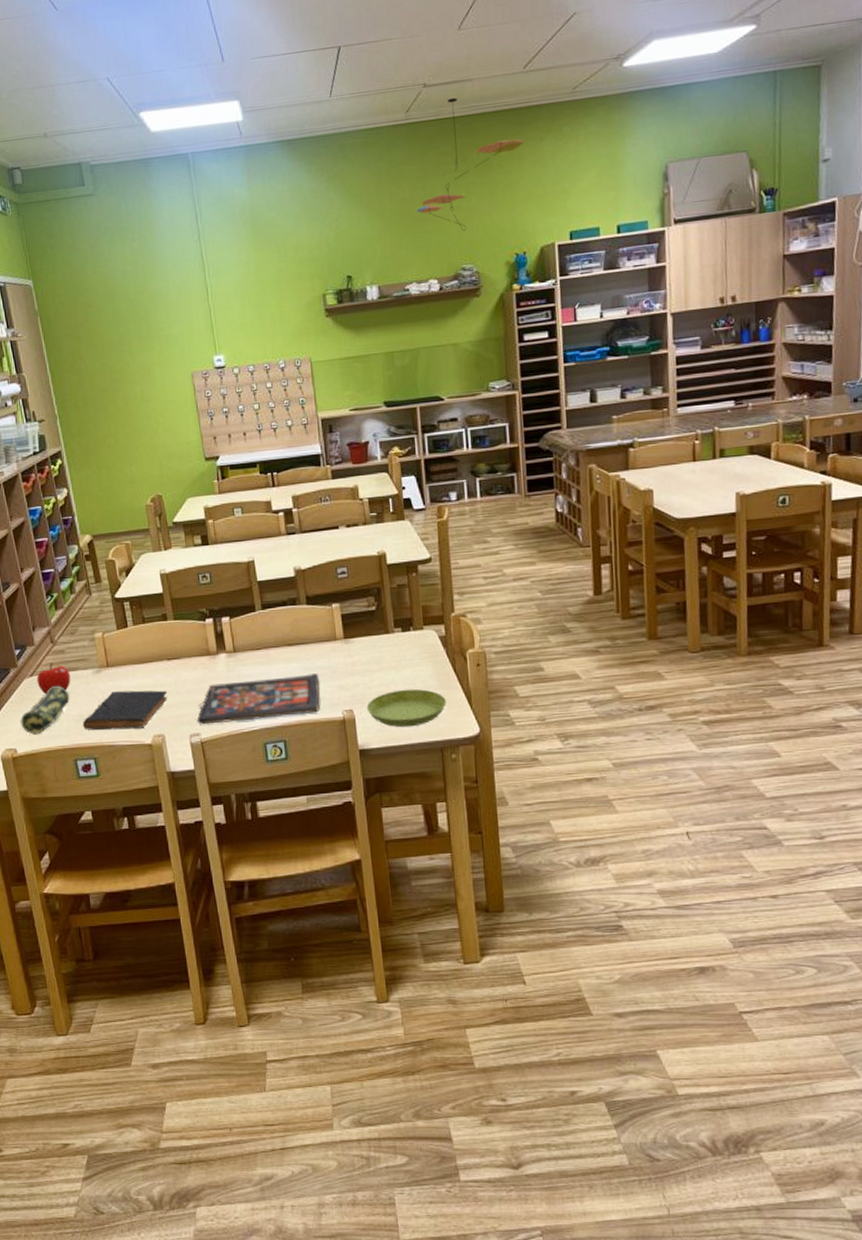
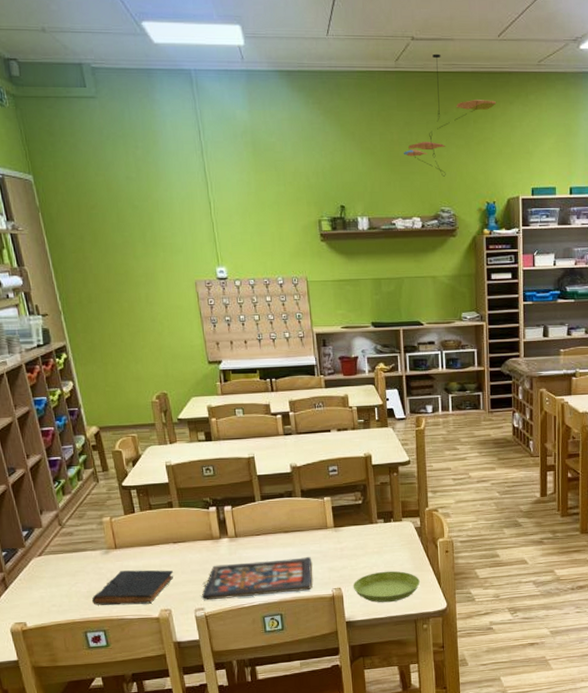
pencil case: present [20,685,70,735] -> none [29,564,79,610]
fruit: present [36,662,71,695] -> none [45,544,80,573]

